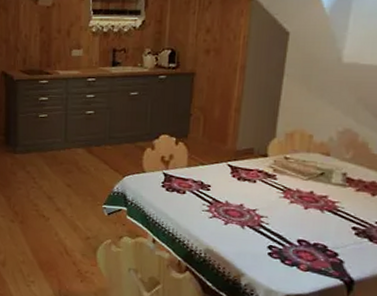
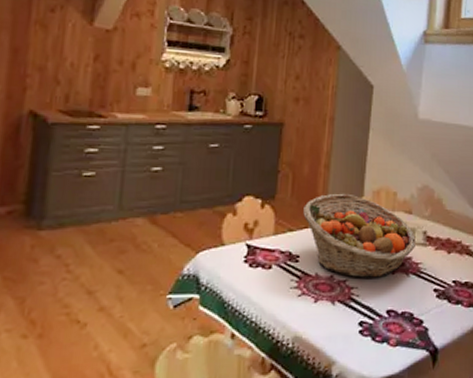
fruit basket: none [214,134,334,211] -> present [303,193,417,278]

